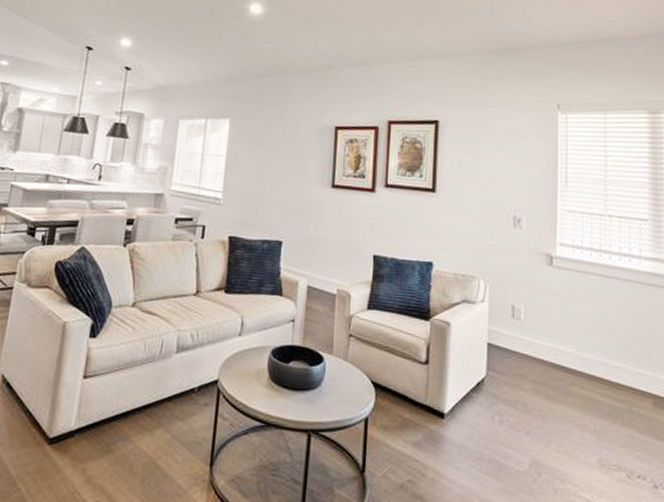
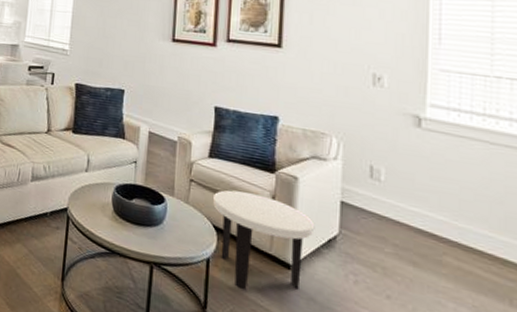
side table: none [371,342,466,447] -> present [212,190,315,291]

